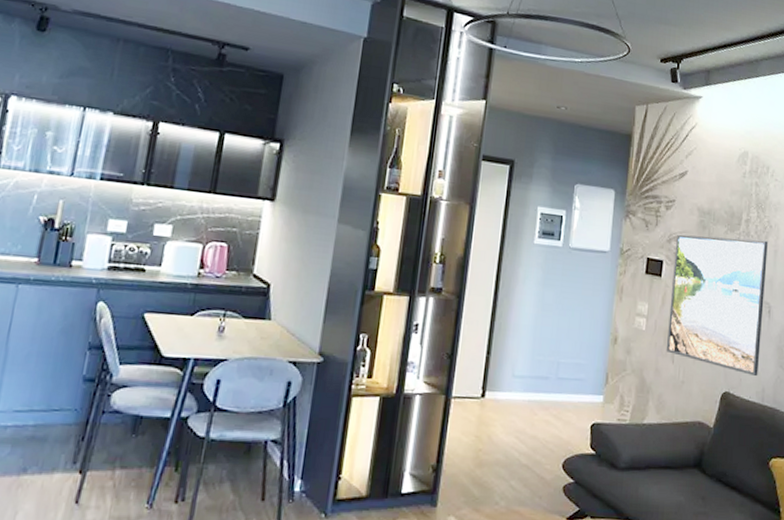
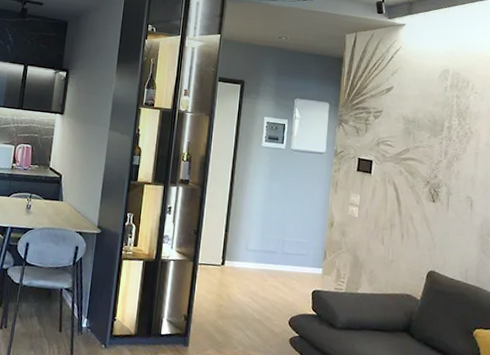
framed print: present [666,234,768,376] -> none [376,139,469,258]

